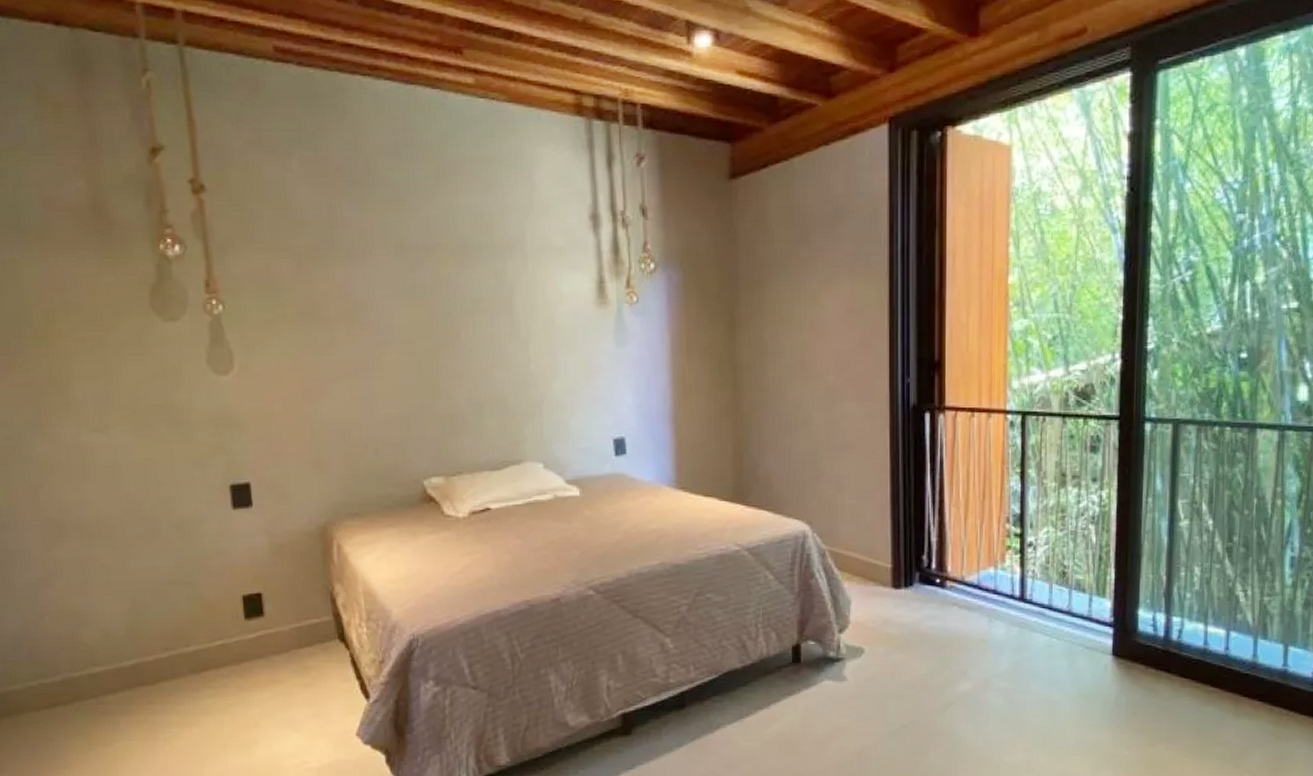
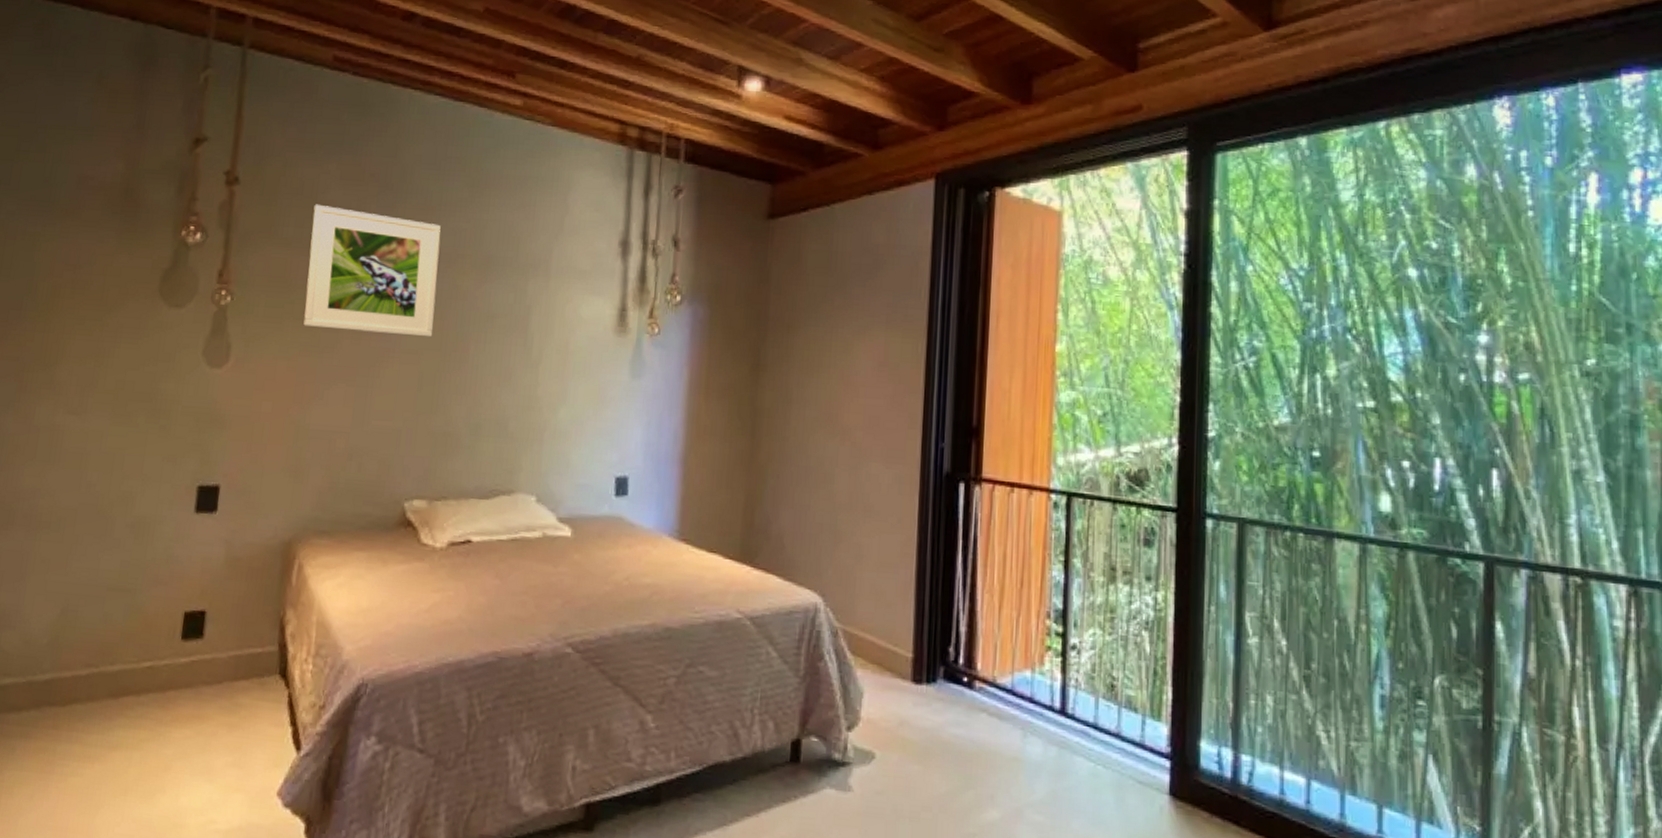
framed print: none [285,205,424,328] -> present [303,204,441,338]

